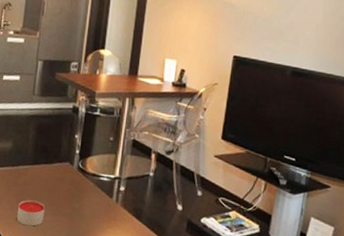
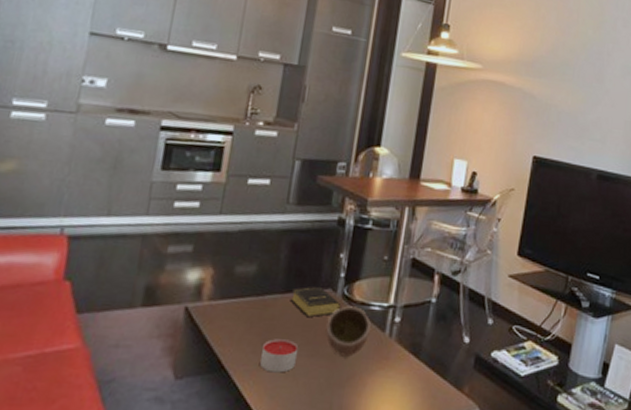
book: none [37,160,78,185] -> present [289,286,342,318]
decorative bowl: none [66,176,101,217] -> present [326,306,371,357]

